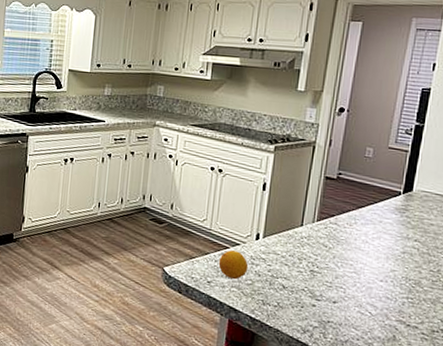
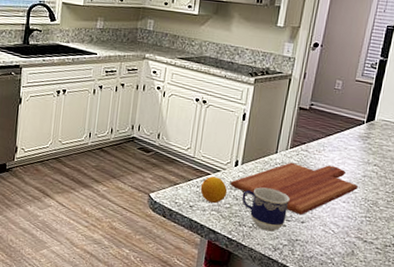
cutting board: none [251,236,397,295] -> present [230,162,358,215]
cup: none [265,262,319,312] -> present [242,187,290,232]

